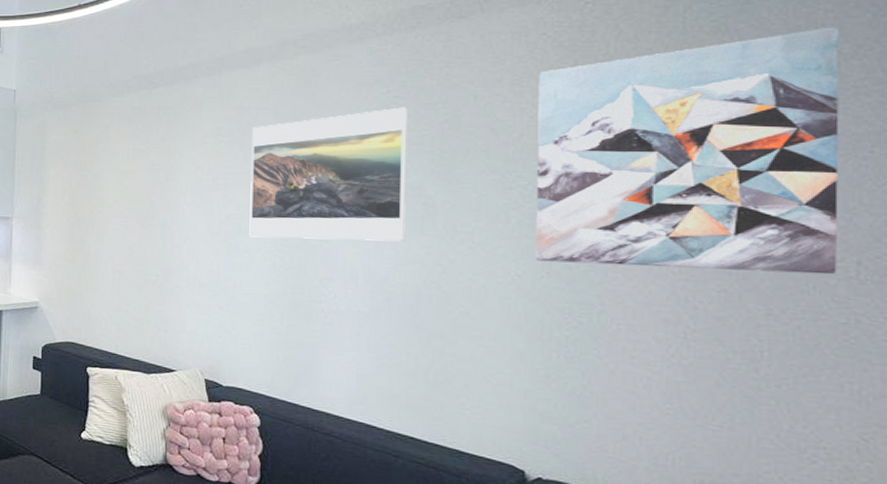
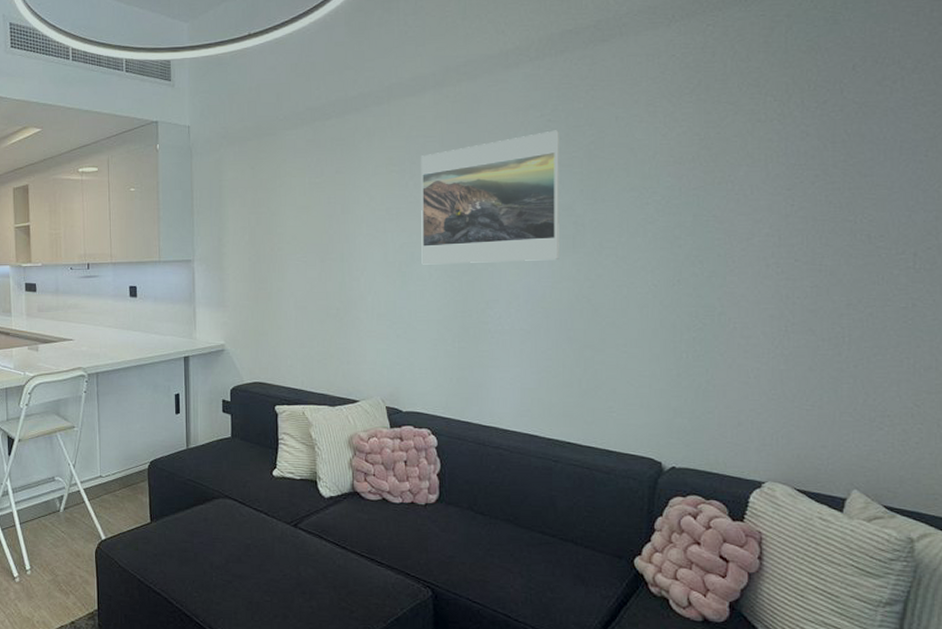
wall art: present [535,26,840,275] -> none [668,44,904,270]

